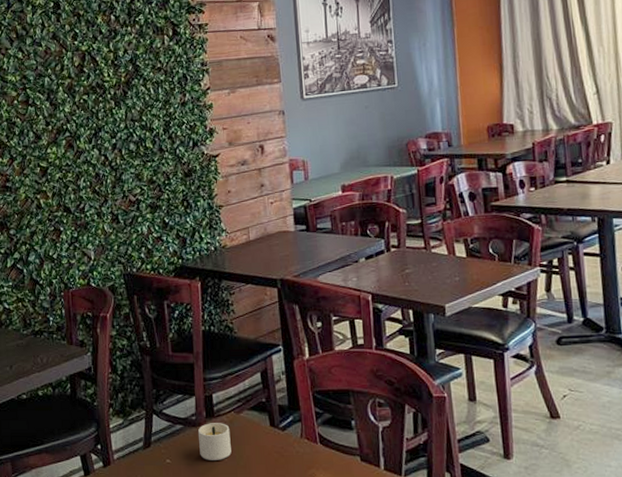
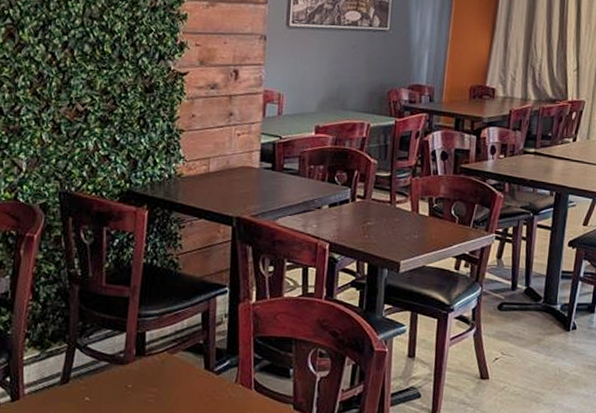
candle: present [198,423,232,460] -> none [124,361,161,401]

